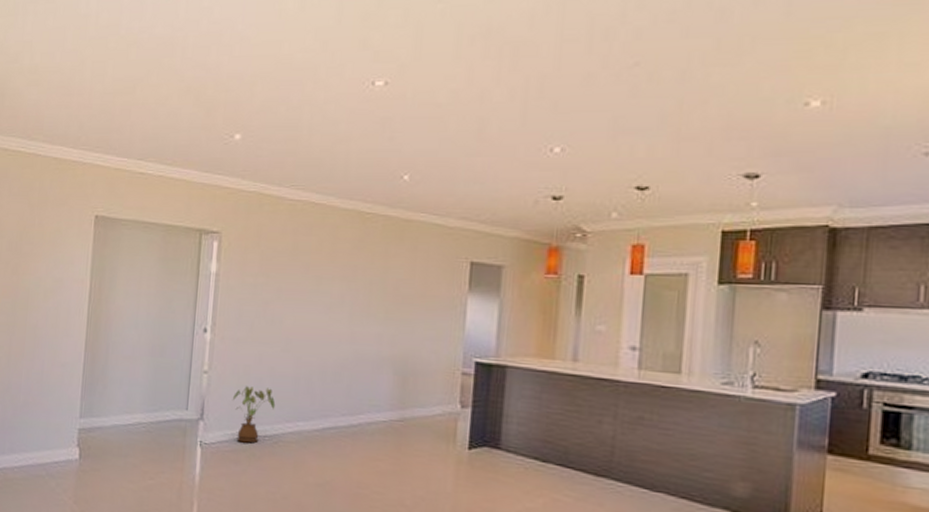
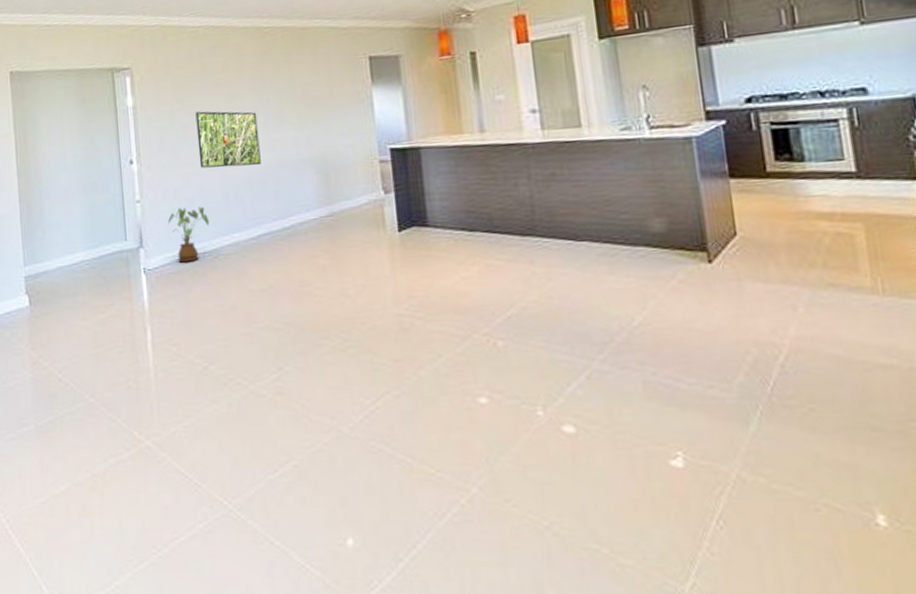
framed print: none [275,289,343,356] -> present [195,111,261,168]

